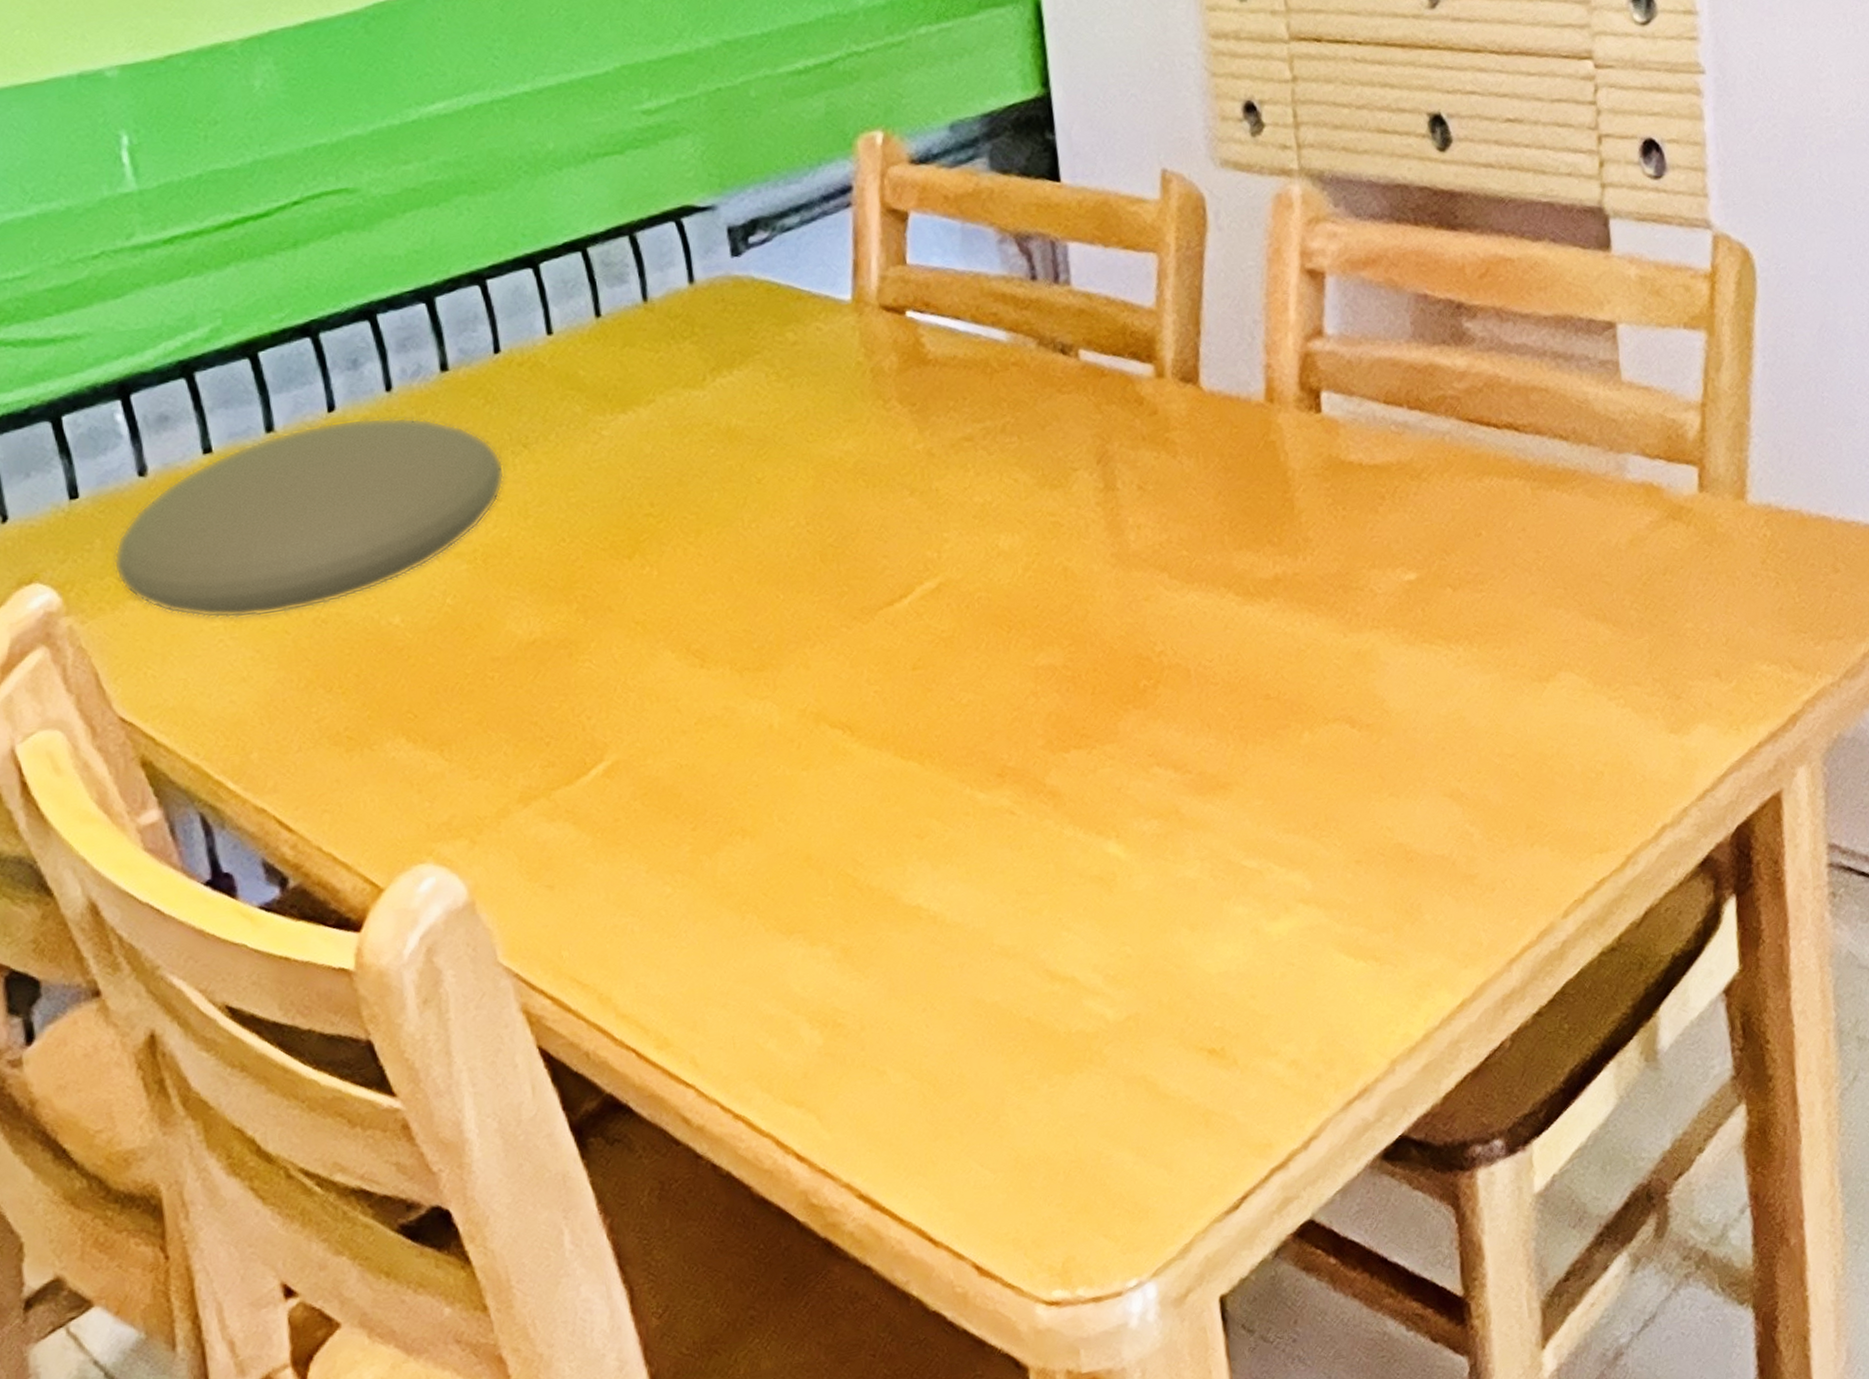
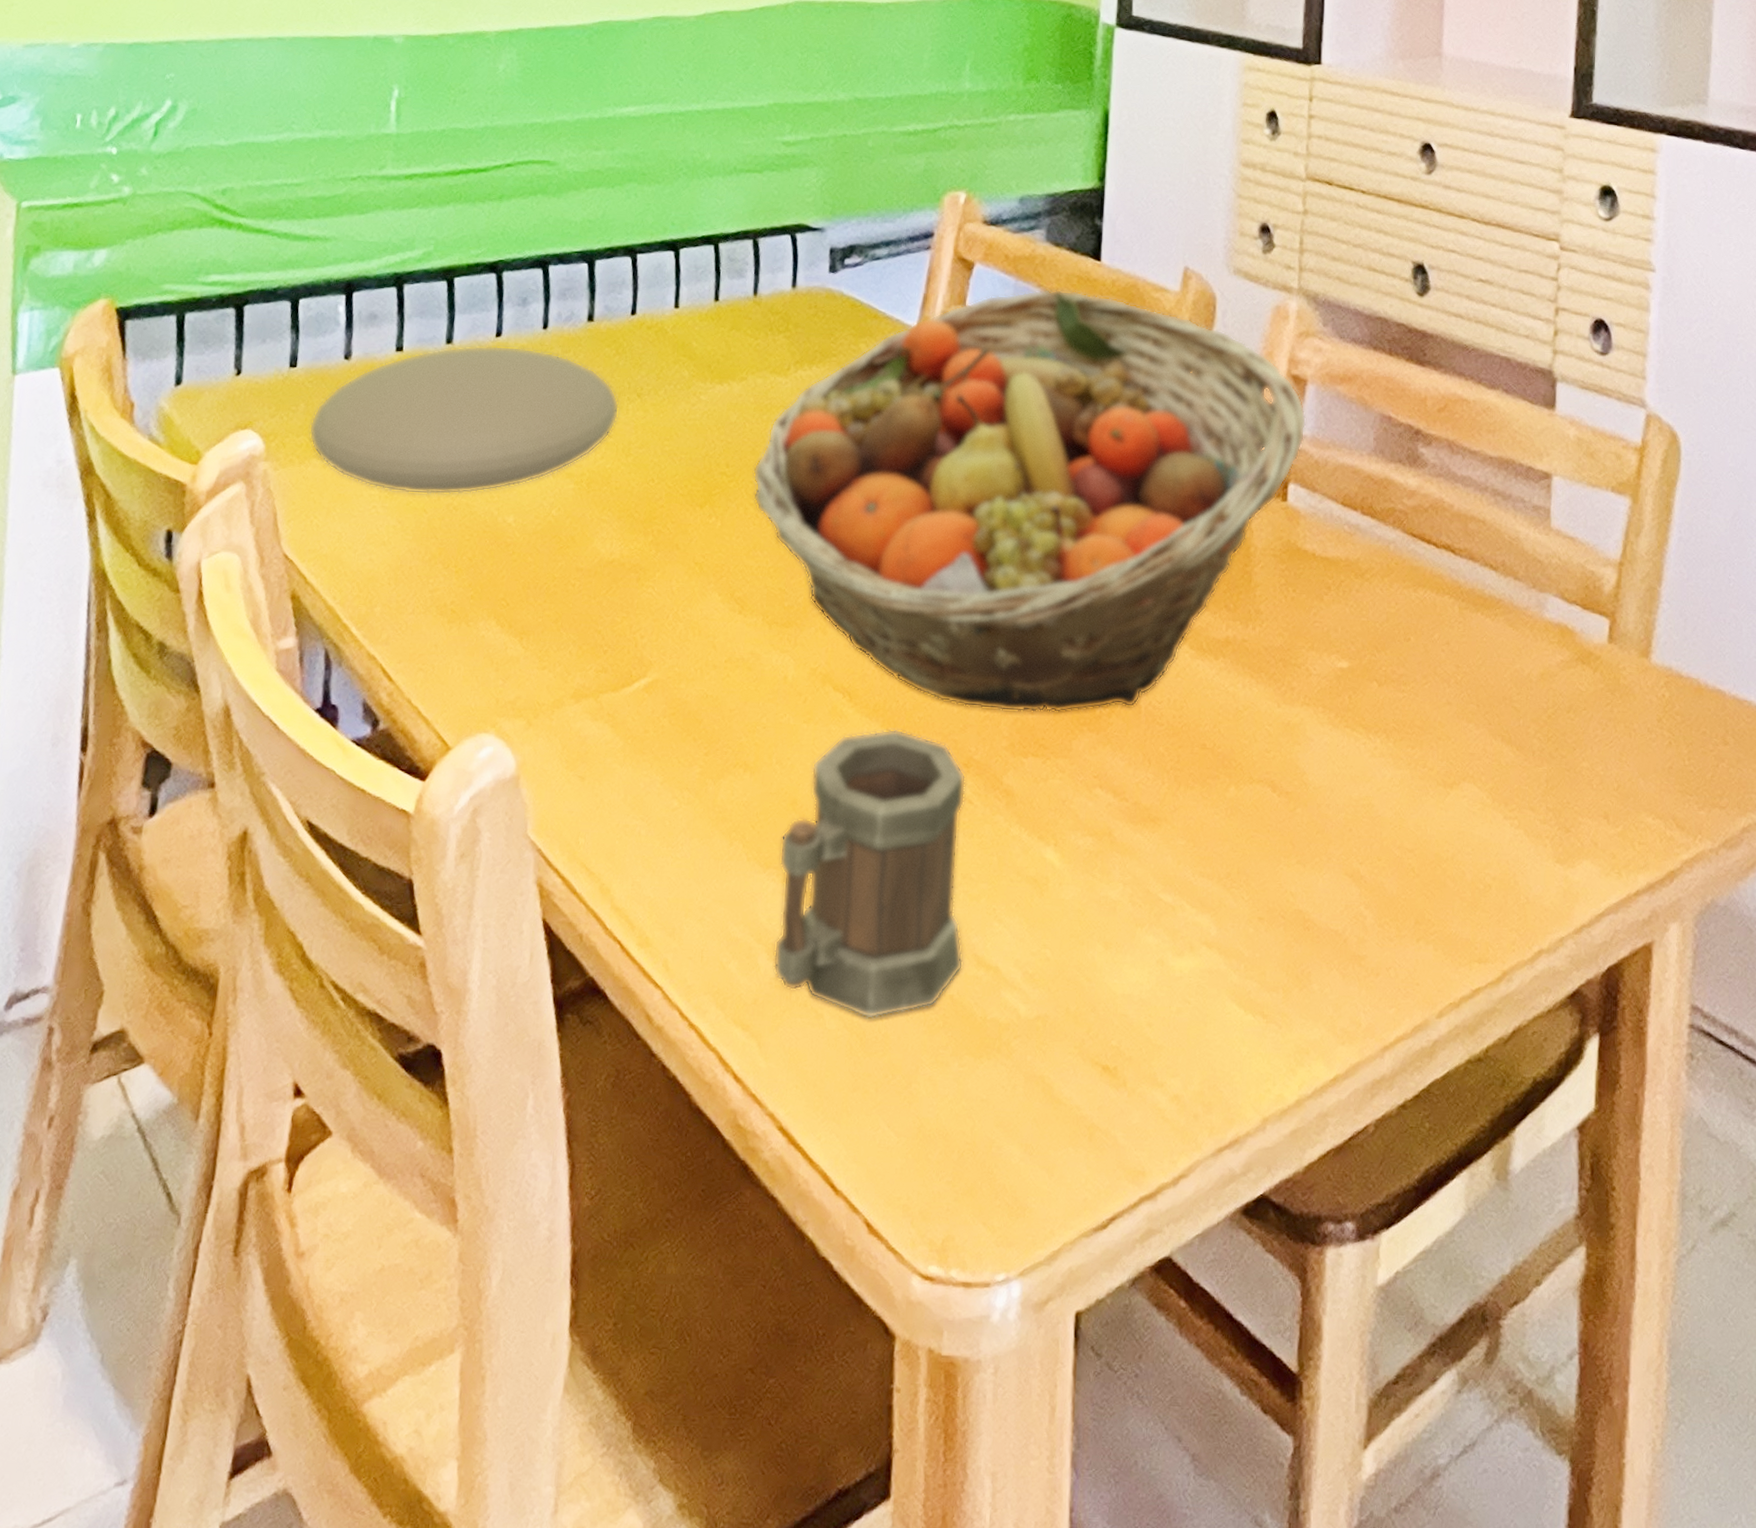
fruit basket: none [684,221,1332,713] -> present [752,289,1307,713]
mug: none [800,753,1036,1064] -> present [773,728,966,1020]

